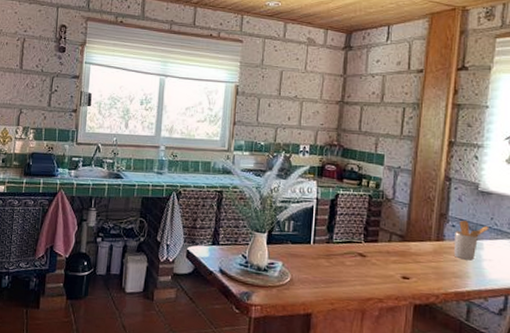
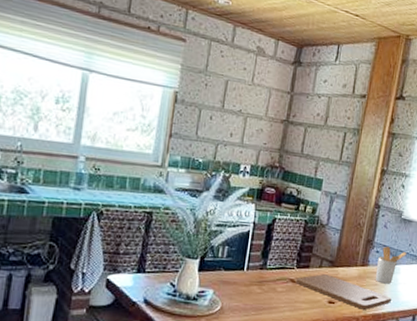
cutting board: none [364,248,476,287] -> present [295,274,392,310]

